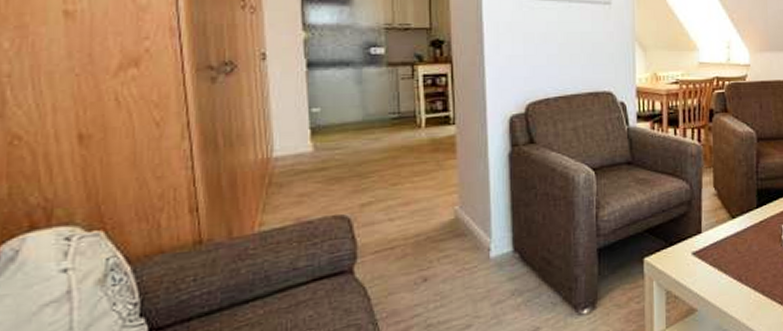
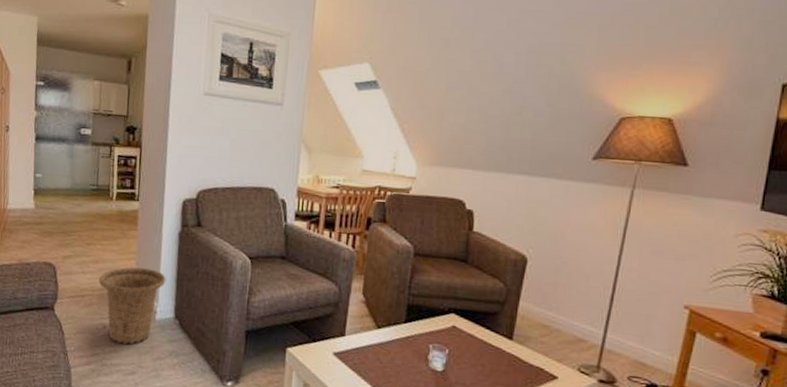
basket: none [412,200,498,296] -> present [99,267,166,344]

